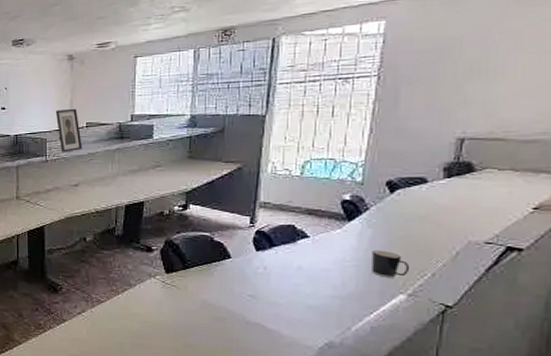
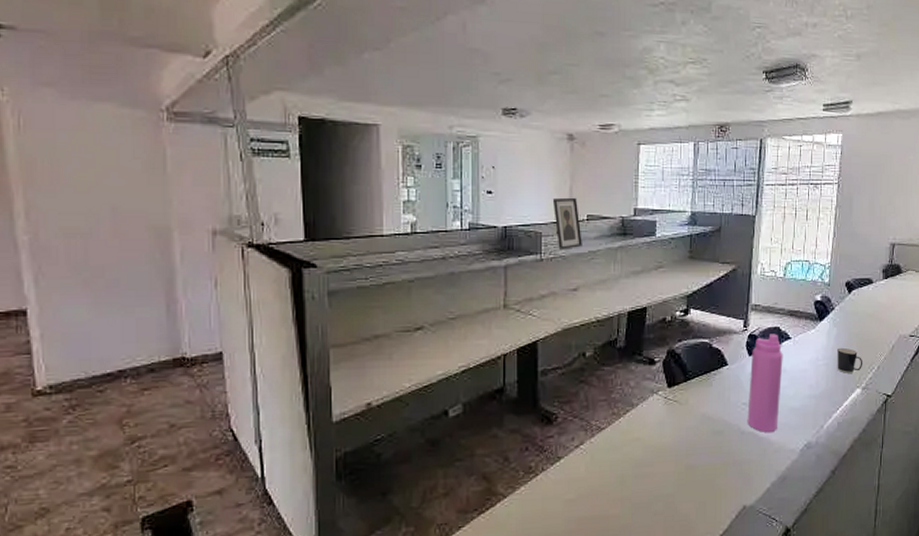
water bottle: none [253,231,299,326] -> present [747,334,783,432]

